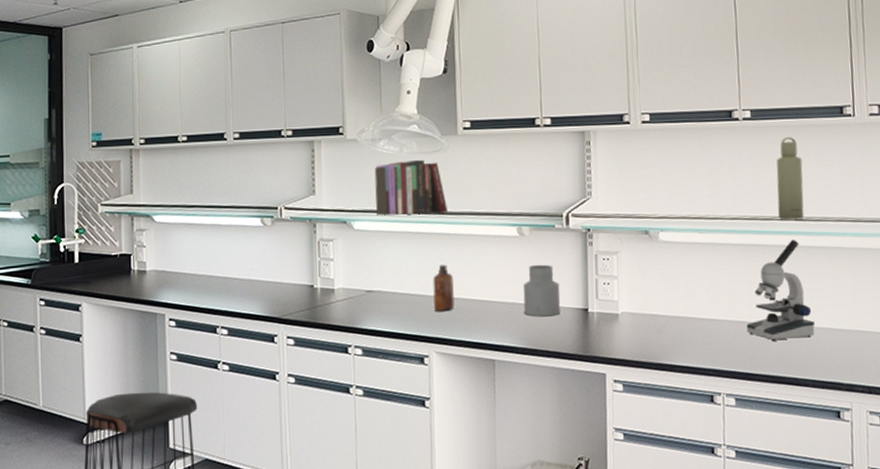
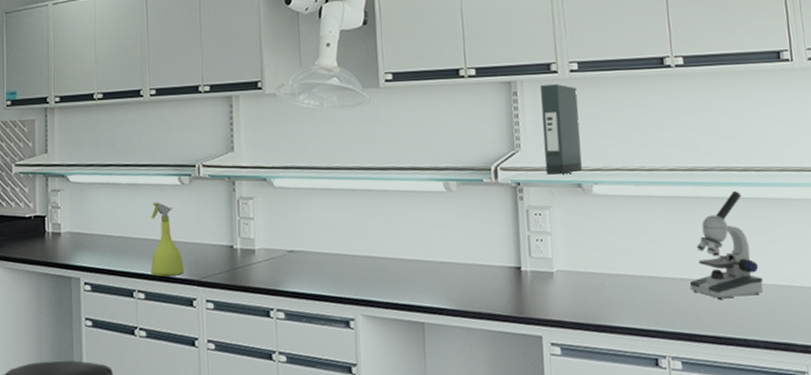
spray bottle: none [233,242,266,314] -> present [151,202,184,277]
books: present [374,160,448,216] -> none [294,114,371,172]
flask: present [432,264,455,312] -> none [357,222,381,273]
jar: present [523,264,561,317] -> none [451,220,492,277]
binder: none [612,135,650,222] -> present [540,84,583,175]
bottle: present [776,137,804,220] -> none [713,84,746,171]

